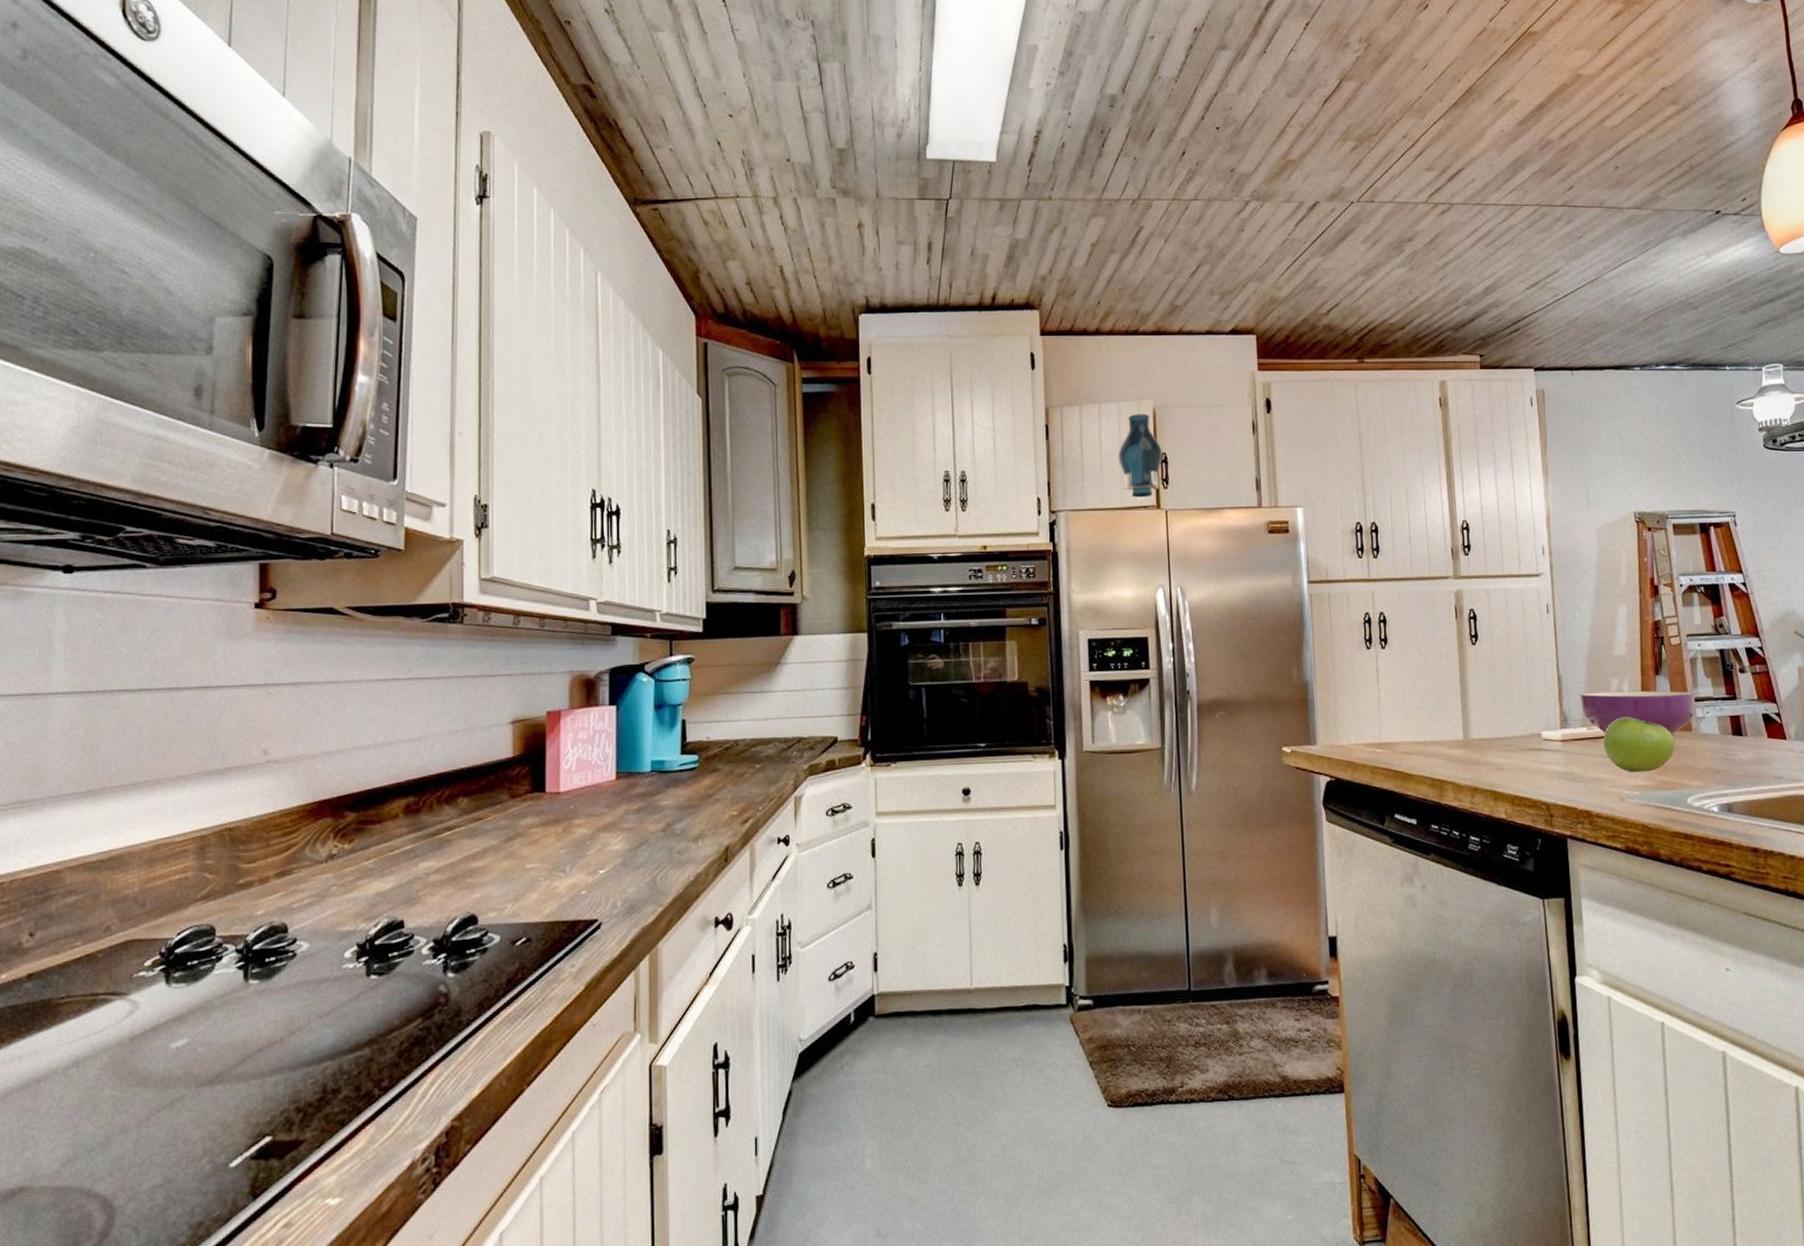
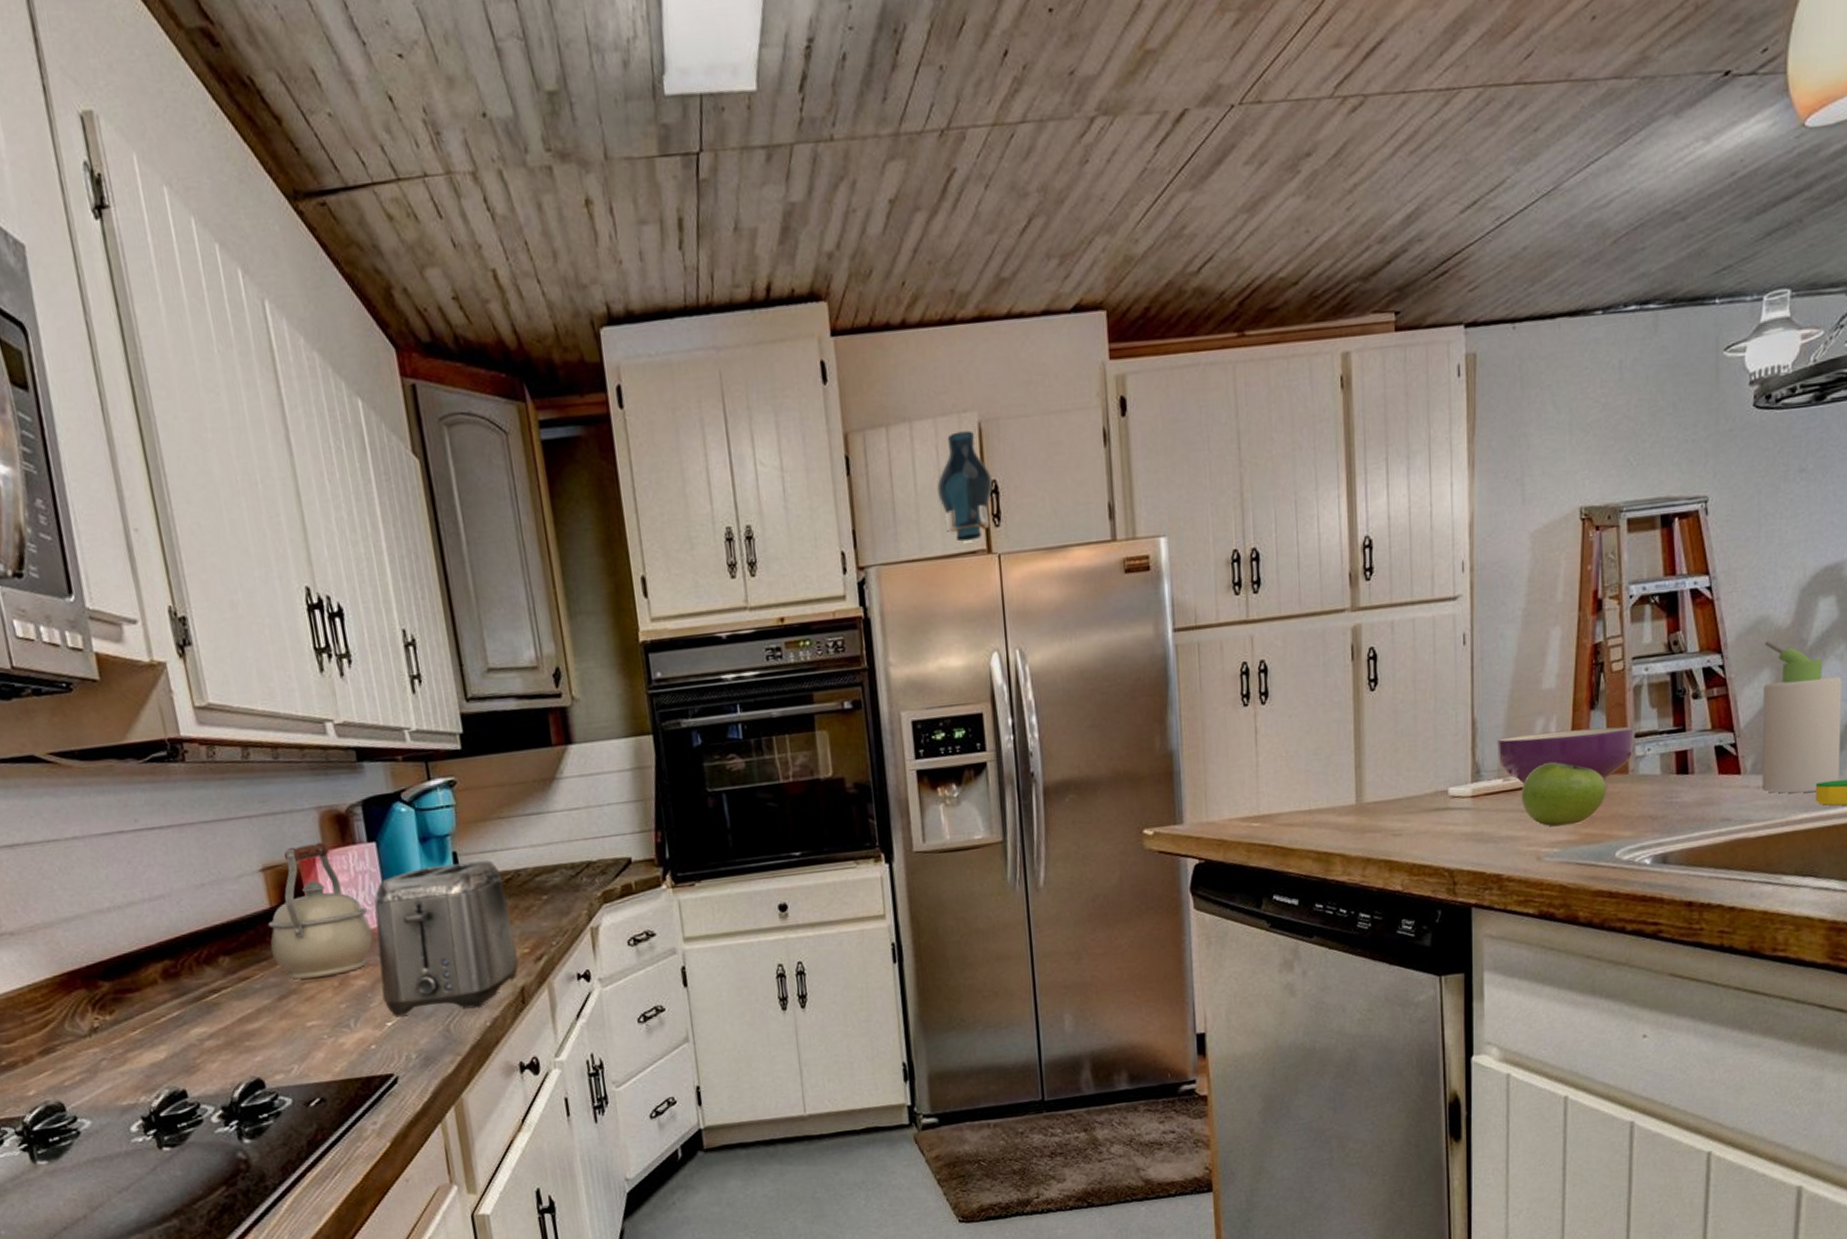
kettle: none [506,702,601,825] -> present [268,841,374,980]
toaster: none [599,729,727,865] -> present [374,860,519,1016]

